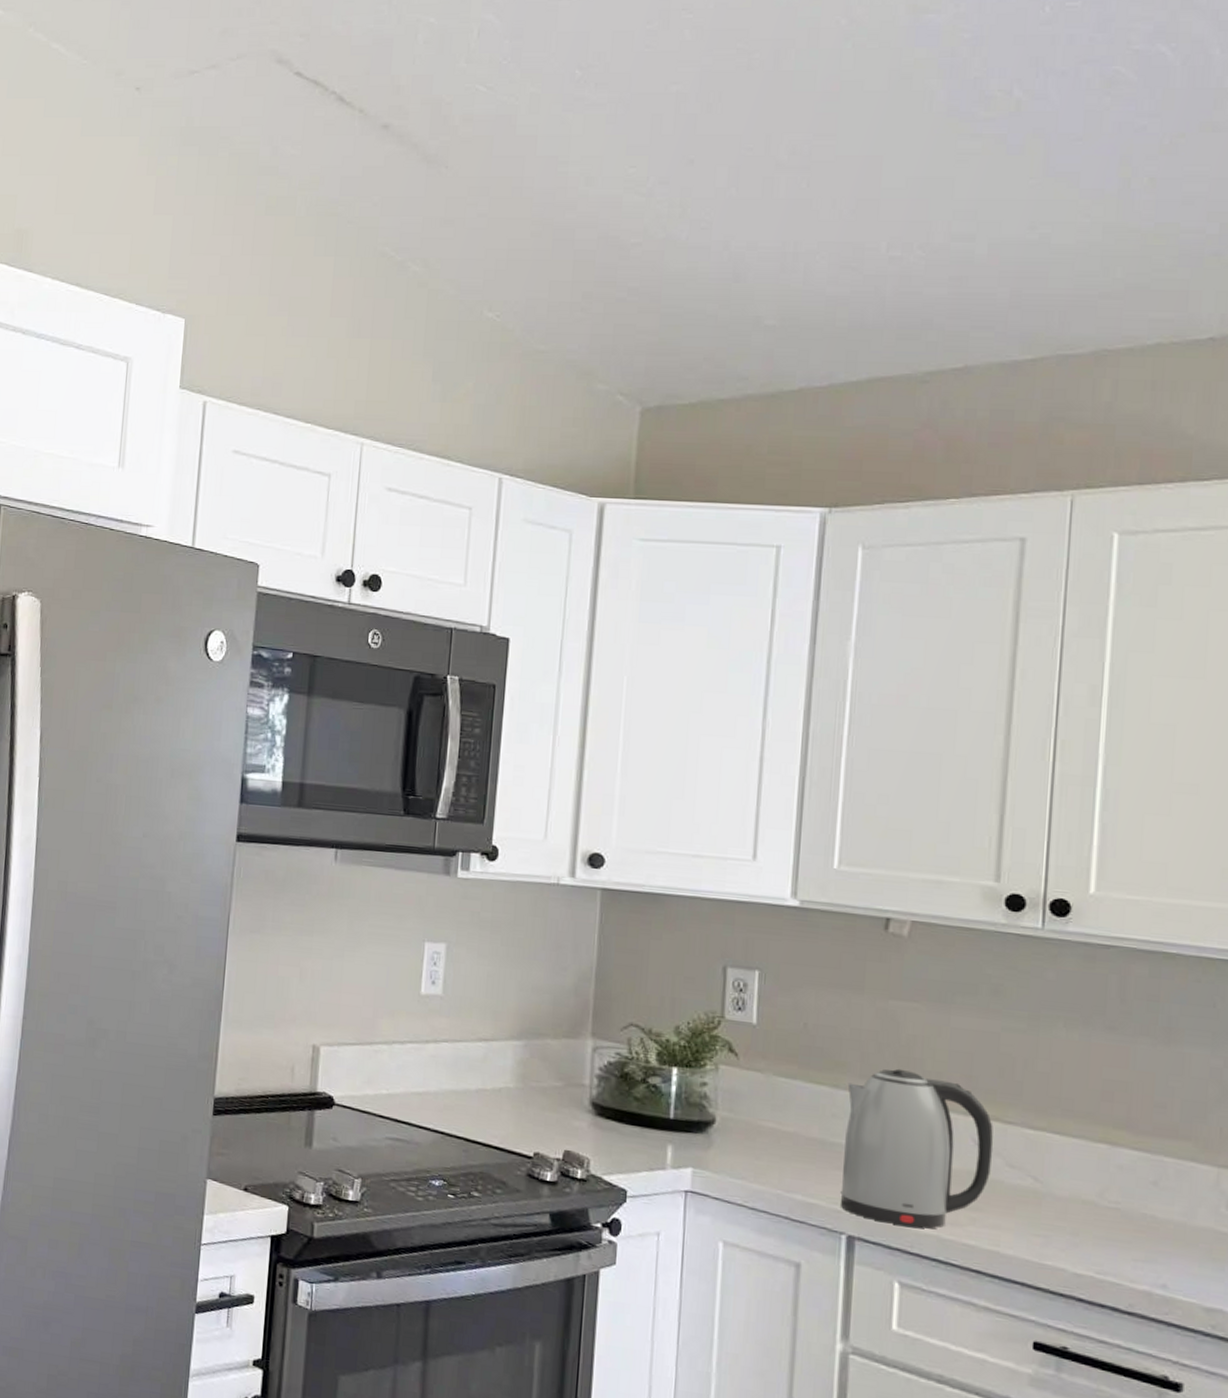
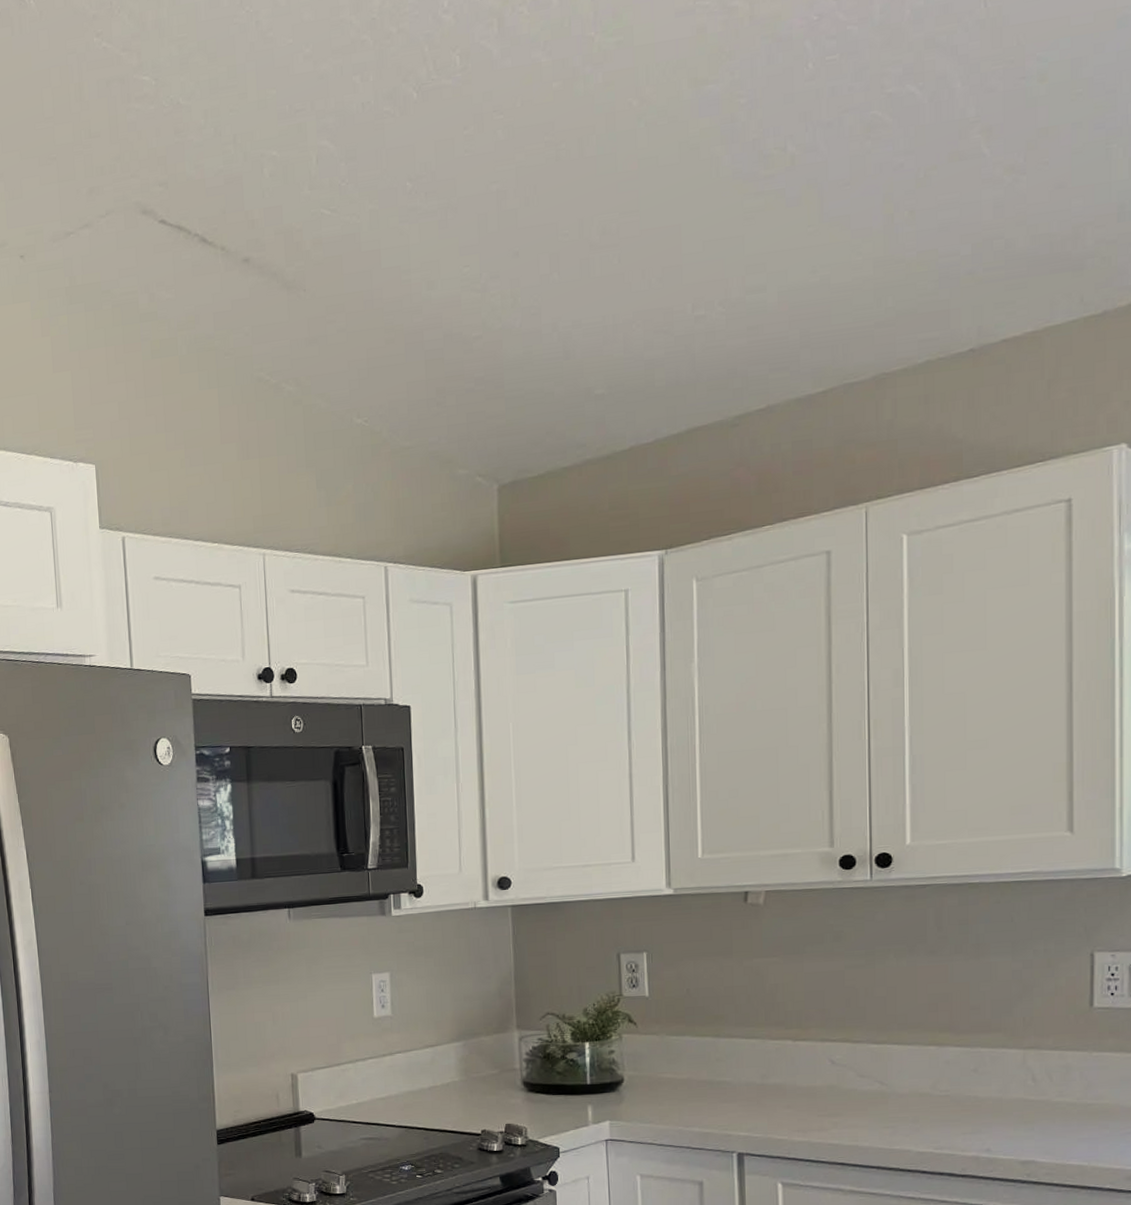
kettle: present [840,1068,994,1229] -> none [726,1013,847,1138]

